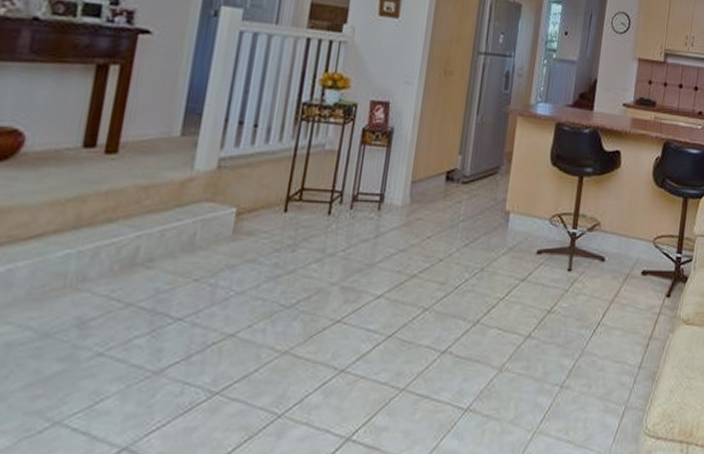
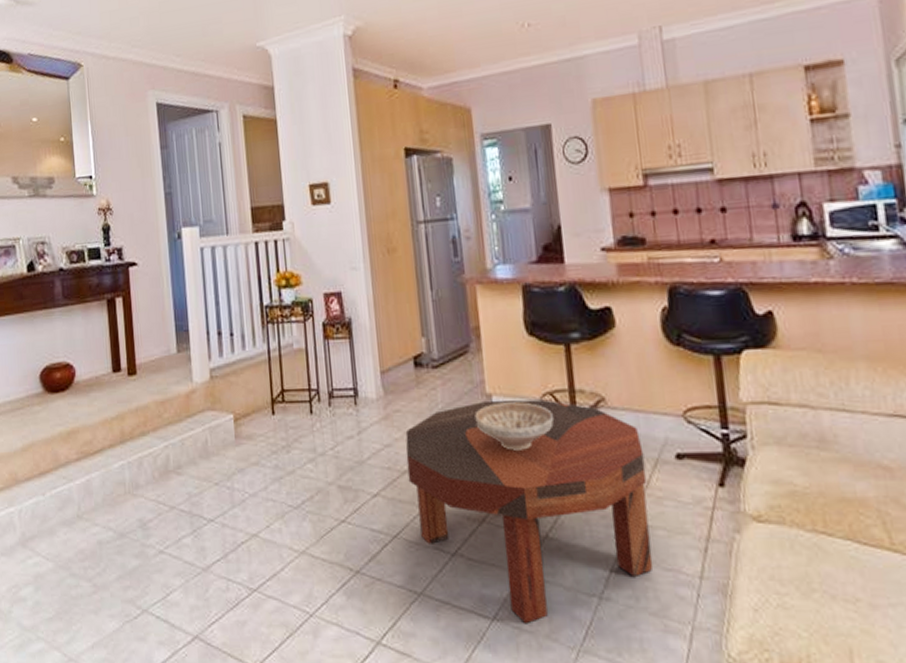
coffee table: none [415,216,620,413] -> present [405,399,654,625]
decorative bowl: none [490,220,557,262] -> present [475,402,554,450]

